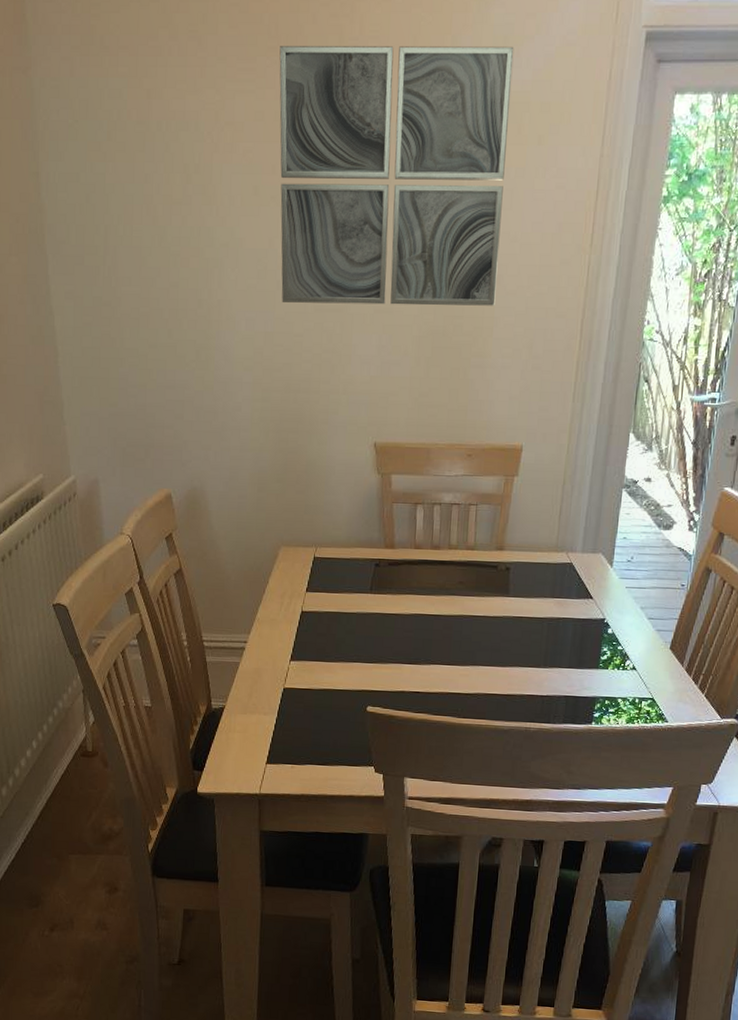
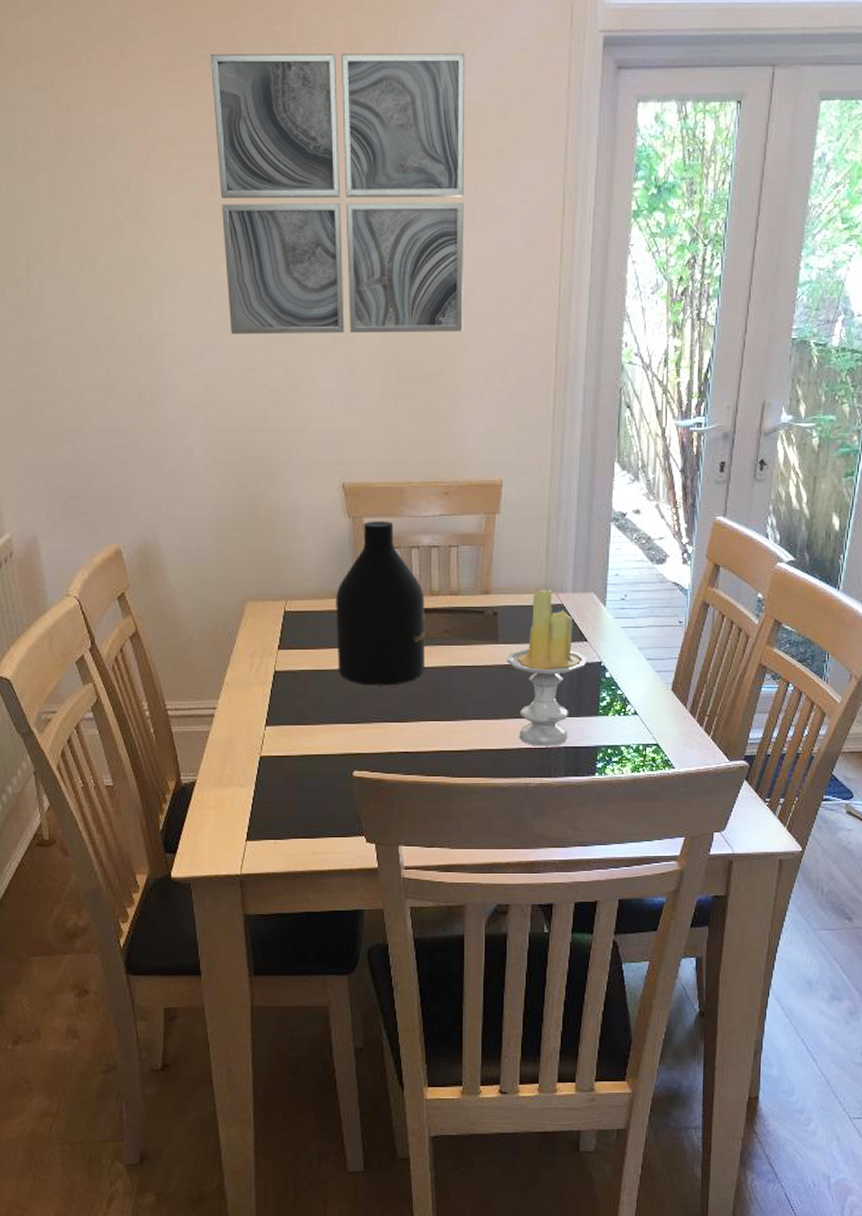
bottle: none [359,478,443,630] -> present [336,521,425,686]
candle: none [515,548,592,695] -> present [507,589,587,746]

